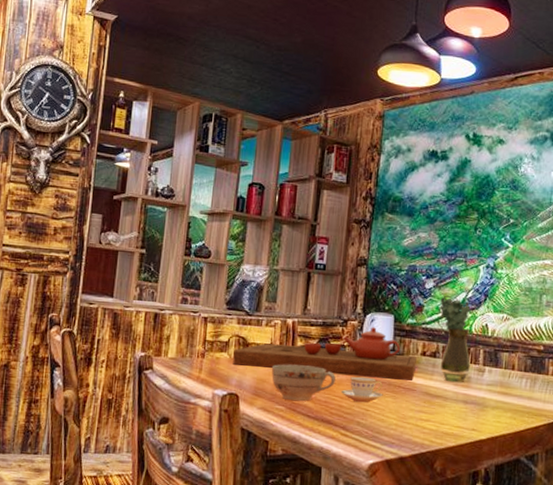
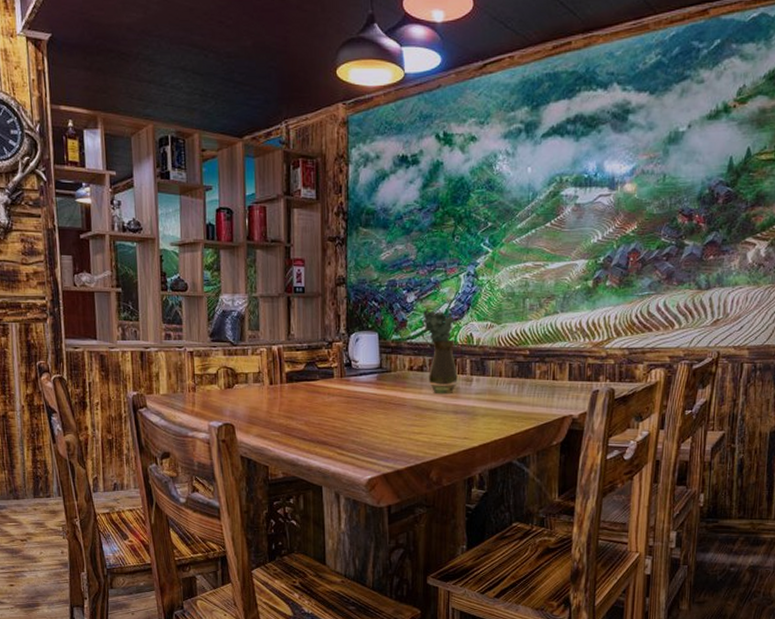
tea set: present [233,327,416,381] -> none [223,346,404,396]
teacup: present [271,364,336,401] -> none [263,390,326,426]
teacup: present [341,376,383,403] -> none [333,396,375,422]

